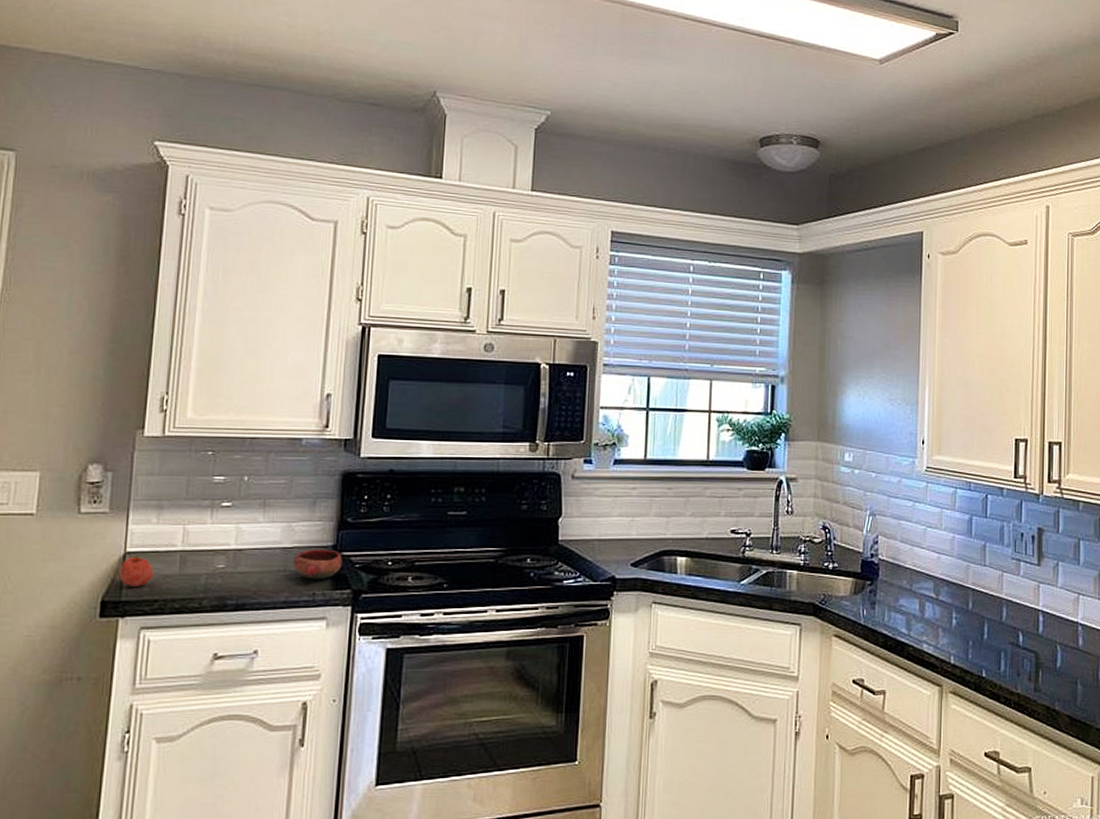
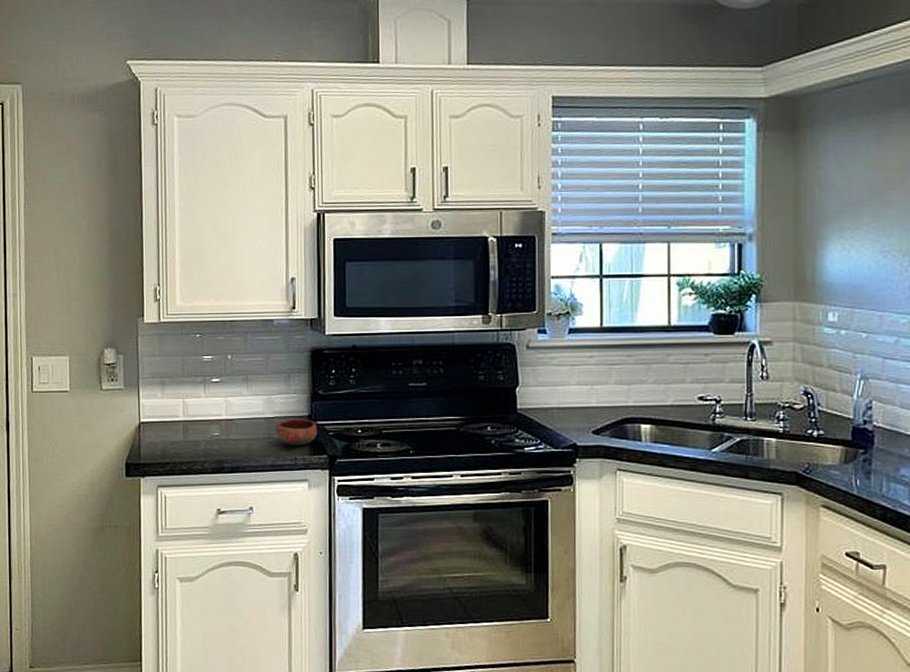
apple: present [119,554,154,587] -> none [137,424,164,451]

